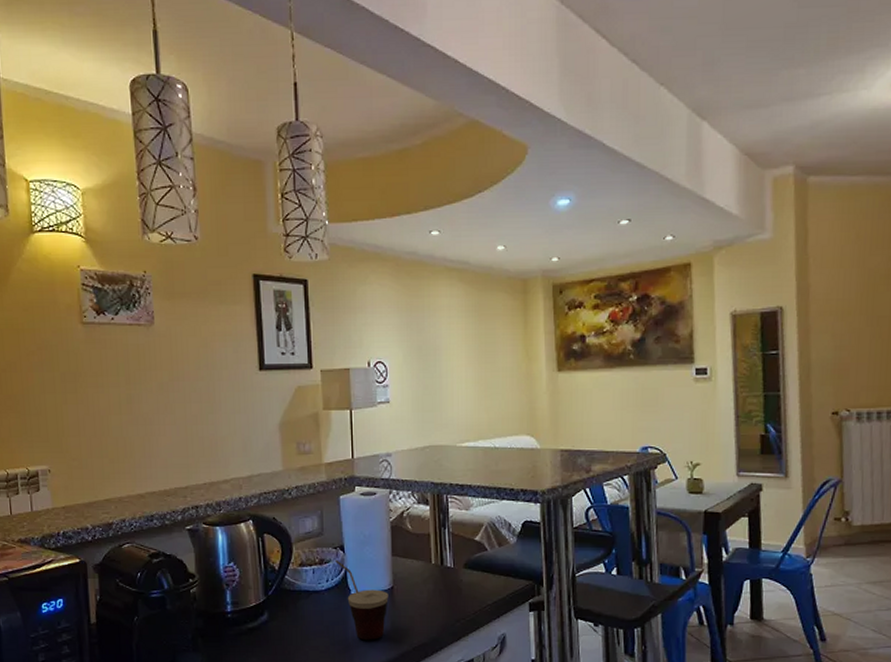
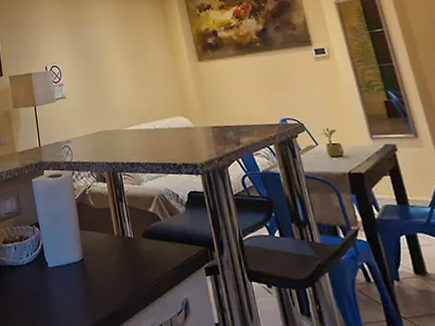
cup: present [335,560,389,640] -> none [33,236,81,310]

